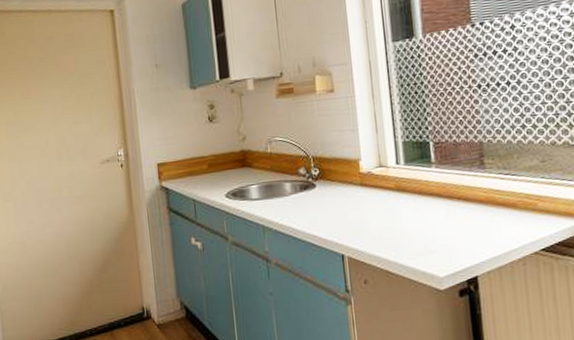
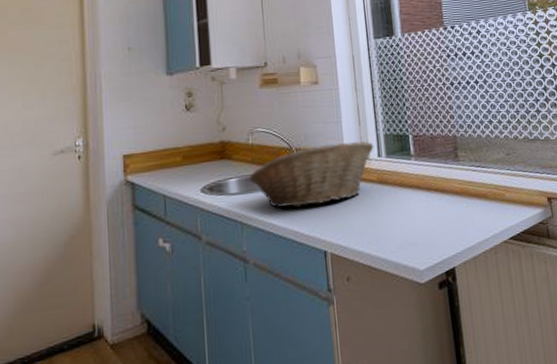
fruit basket: none [269,149,392,213] -> present [249,141,374,208]

